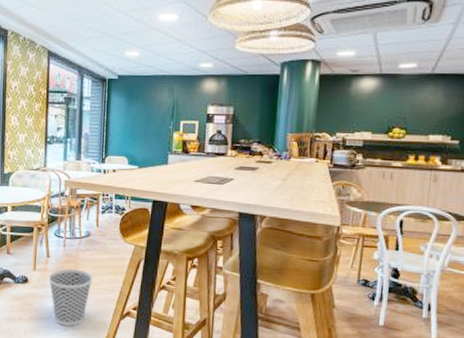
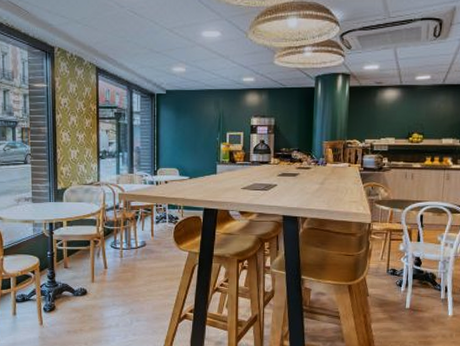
wastebasket: present [48,268,93,326] -> none [107,278,150,333]

